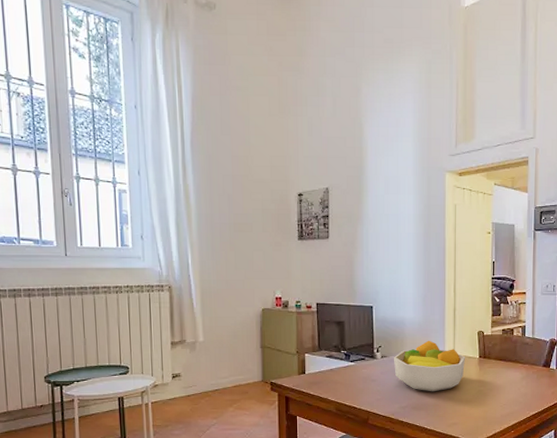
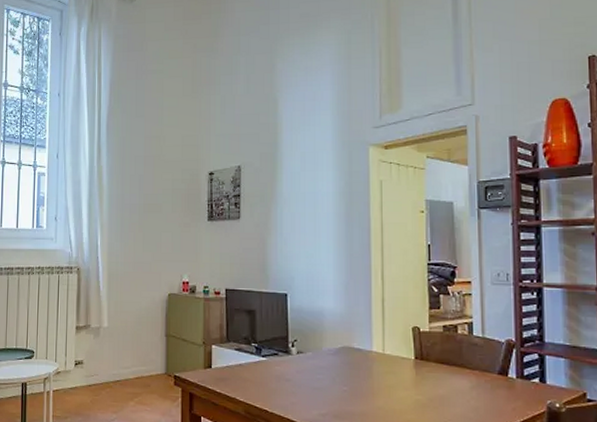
fruit bowl: present [393,340,466,392] -> none [310,335,398,399]

